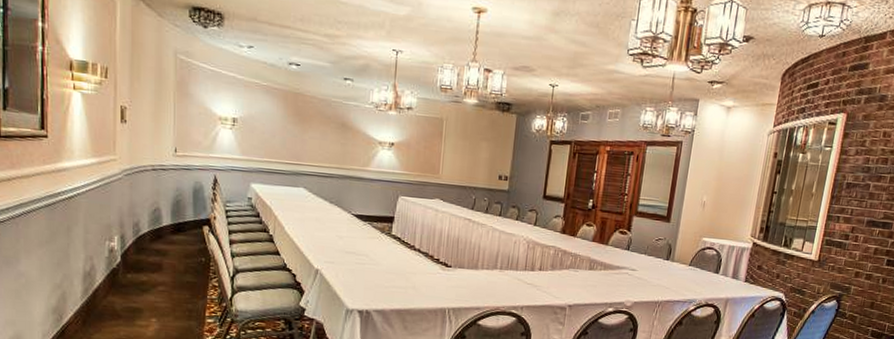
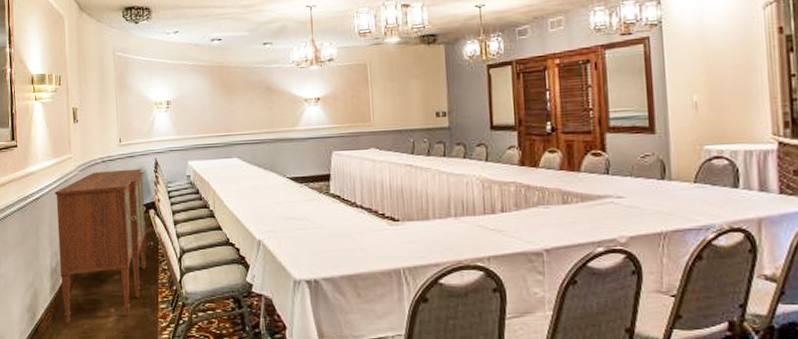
sideboard: none [92,179,201,329] -> present [54,168,147,324]

